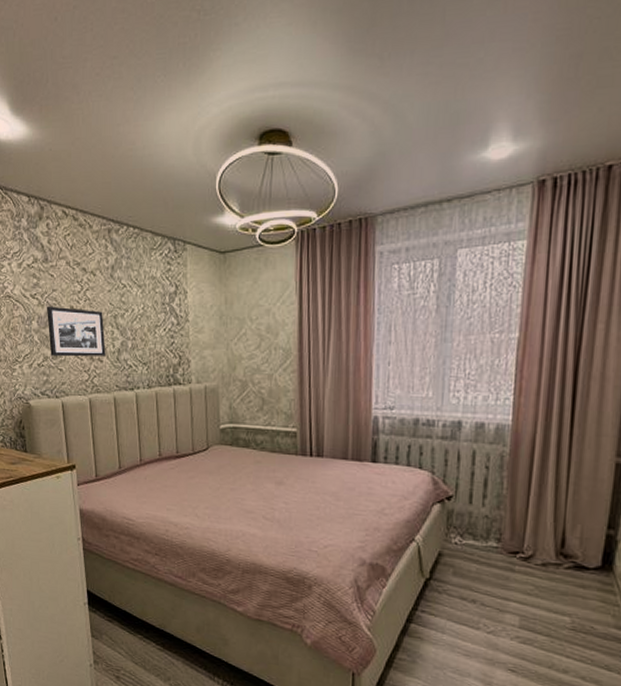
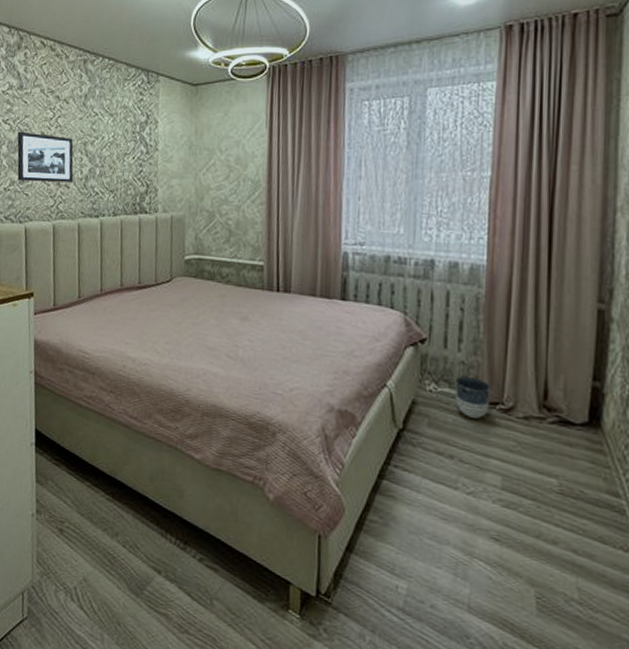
planter: none [478,529,513,567] -> present [454,376,492,419]

